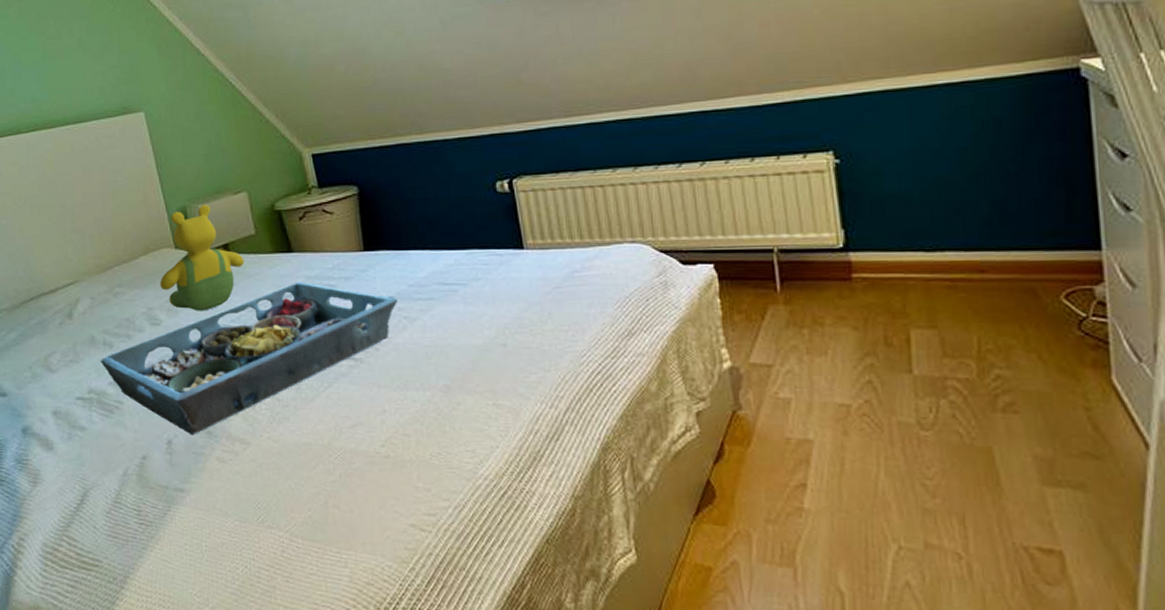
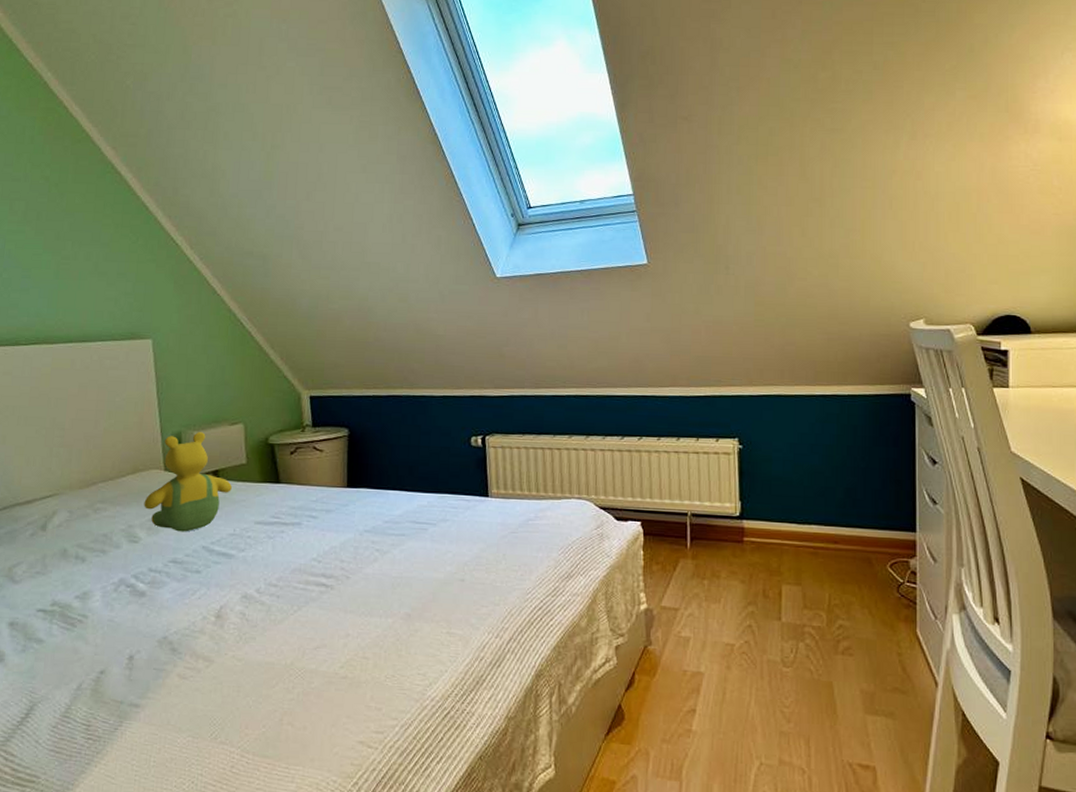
serving tray: present [100,281,399,435] -> none [69,510,373,652]

